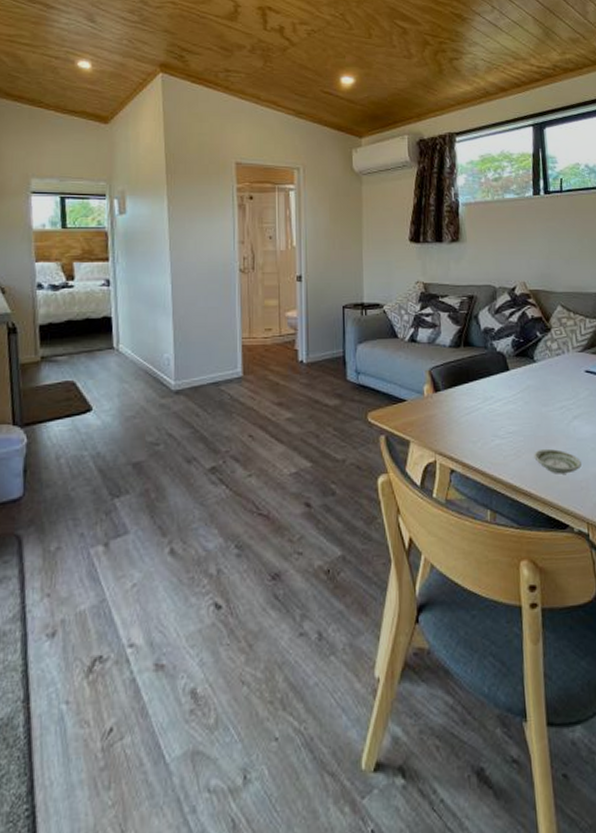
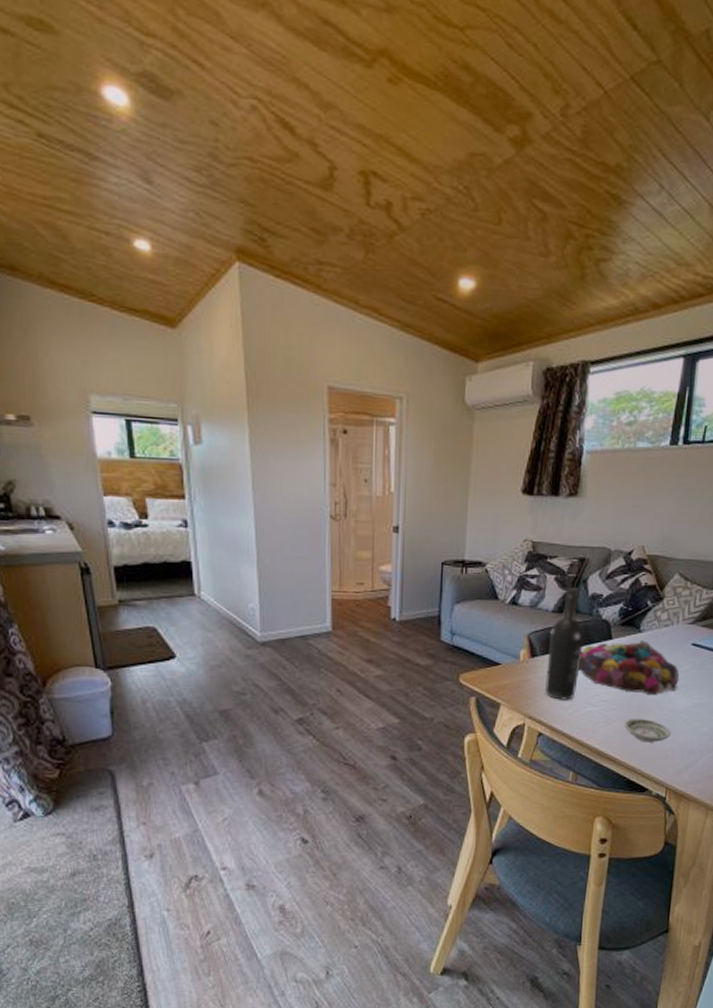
wine bottle: none [449,323,484,434] -> present [544,588,585,700]
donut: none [480,370,580,425] -> present [577,640,680,696]

